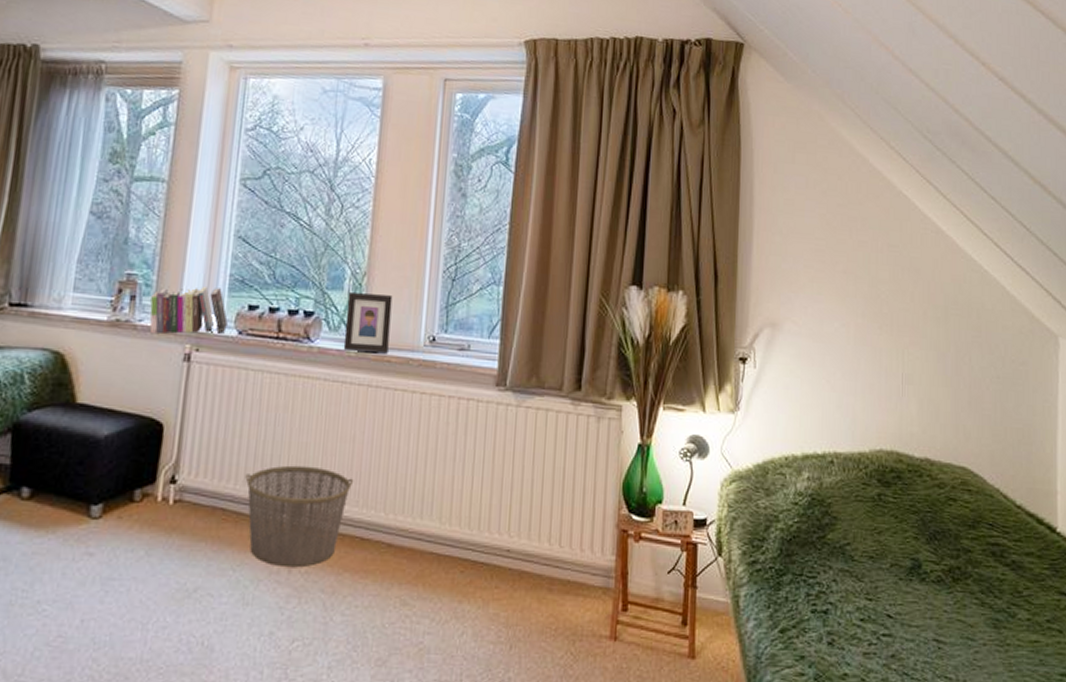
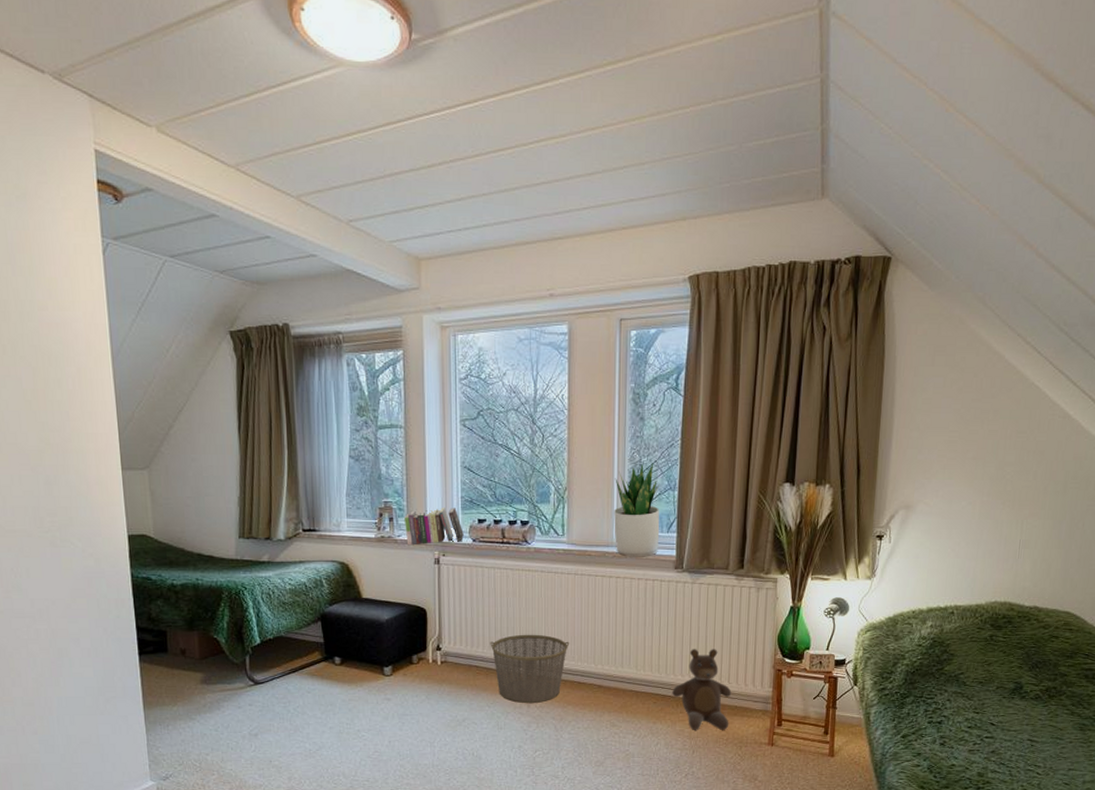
picture frame: present [343,292,393,352] -> none [553,504,589,548]
planter: none [422,249,482,370] -> present [614,463,660,558]
teddy bear: none [485,496,564,615] -> present [672,649,732,730]

